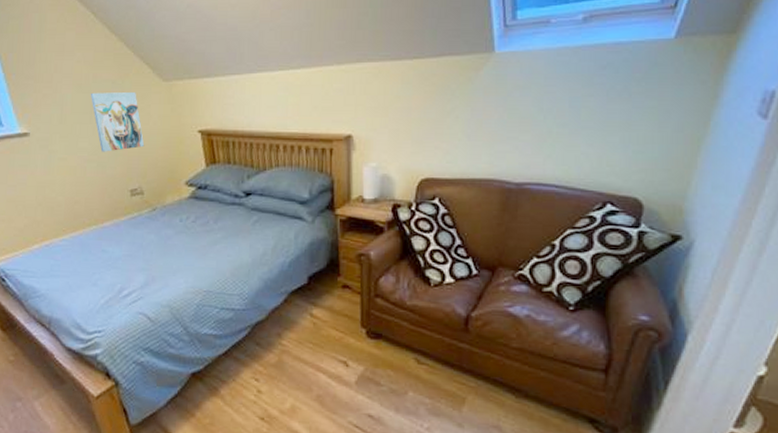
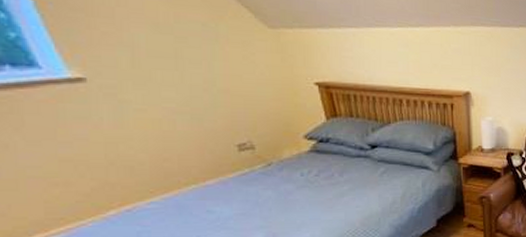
wall art: present [90,91,145,152] -> none [172,34,251,103]

